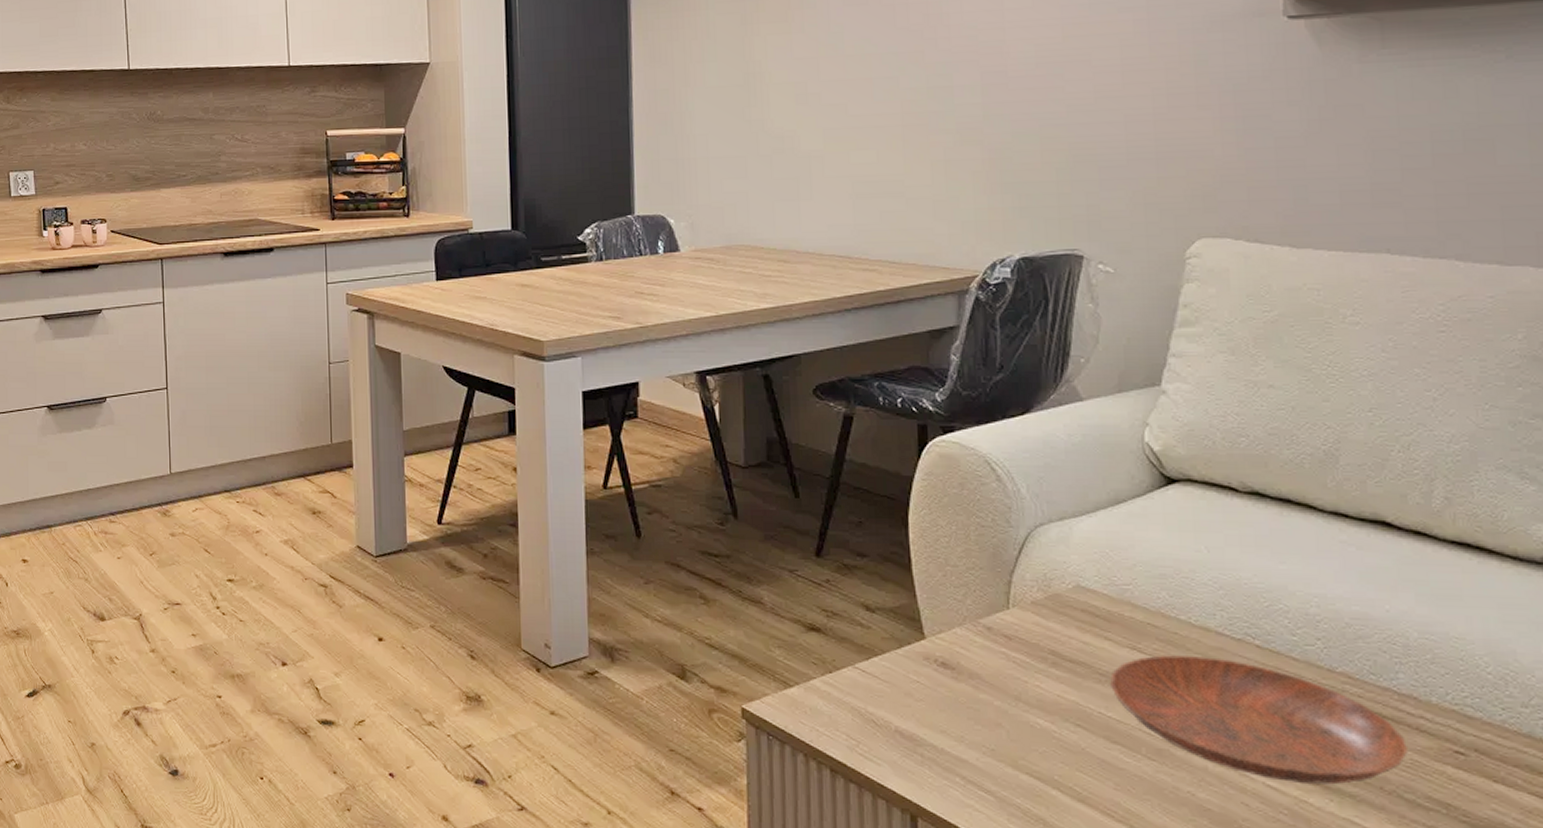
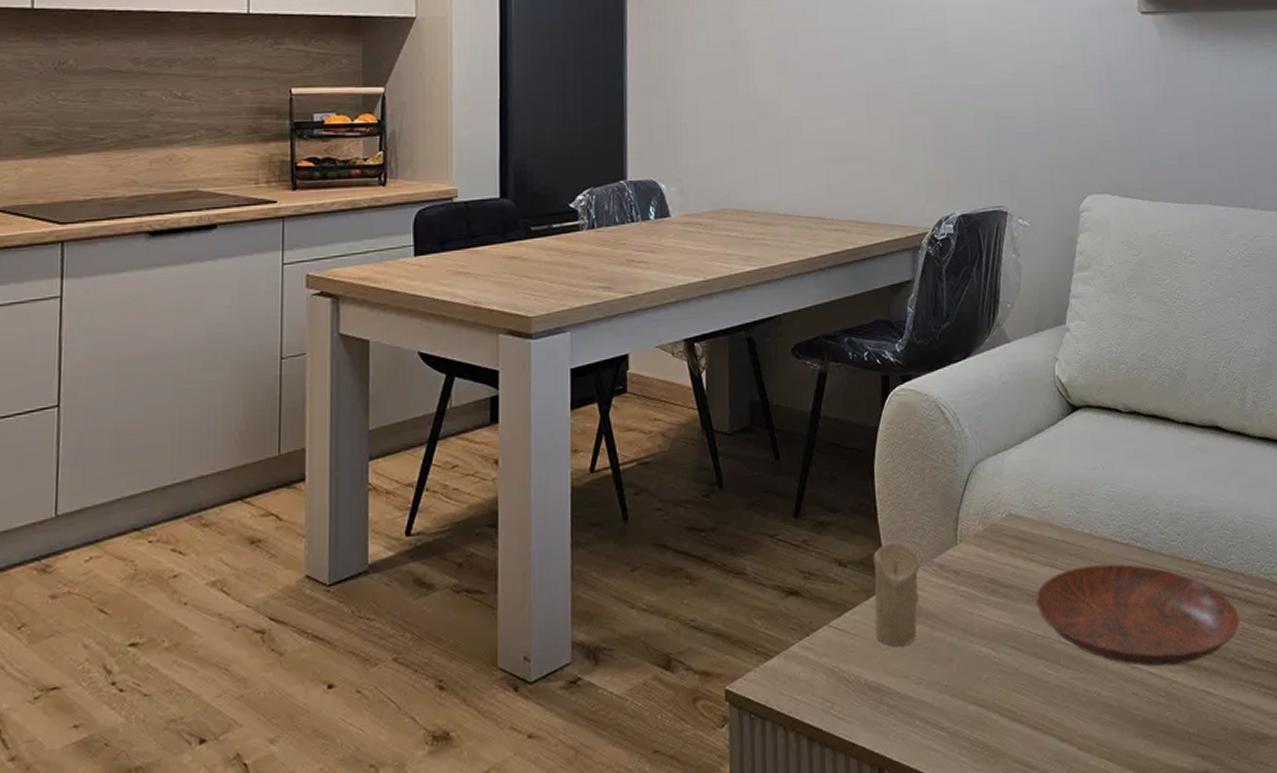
candle: none [906,595,962,700] -> present [873,541,920,646]

